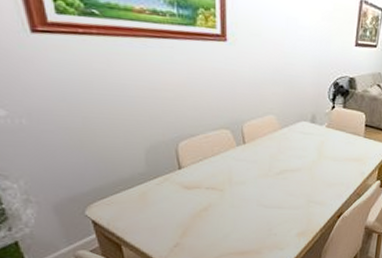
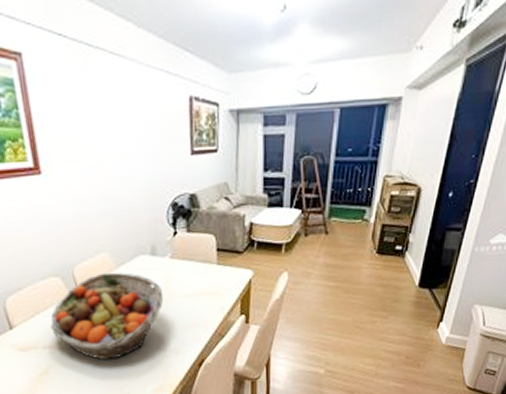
fruit basket: none [216,131,317,205] -> present [51,272,164,360]

